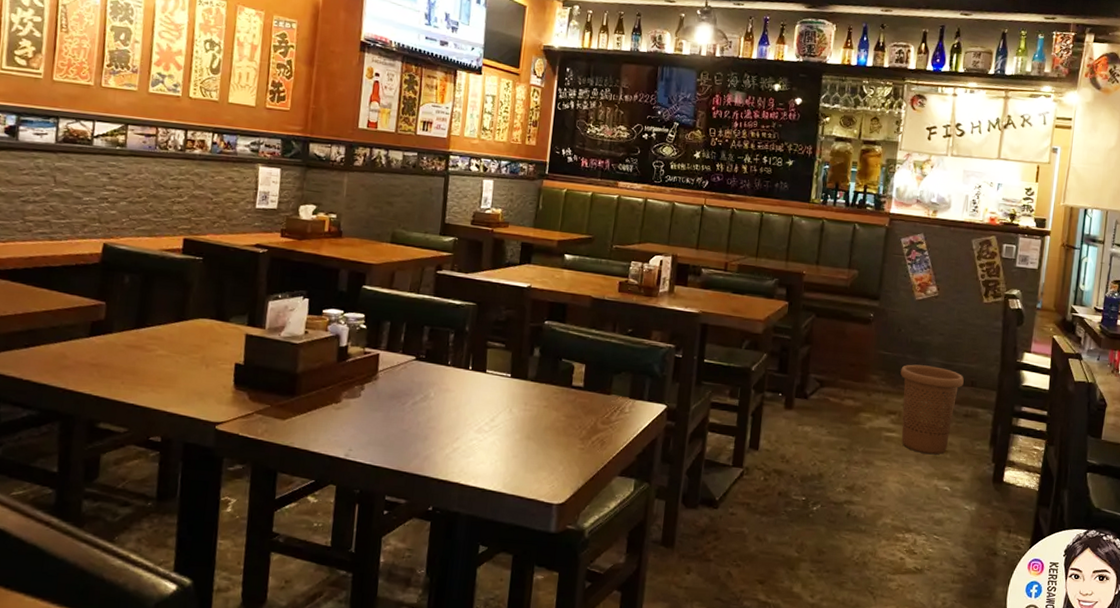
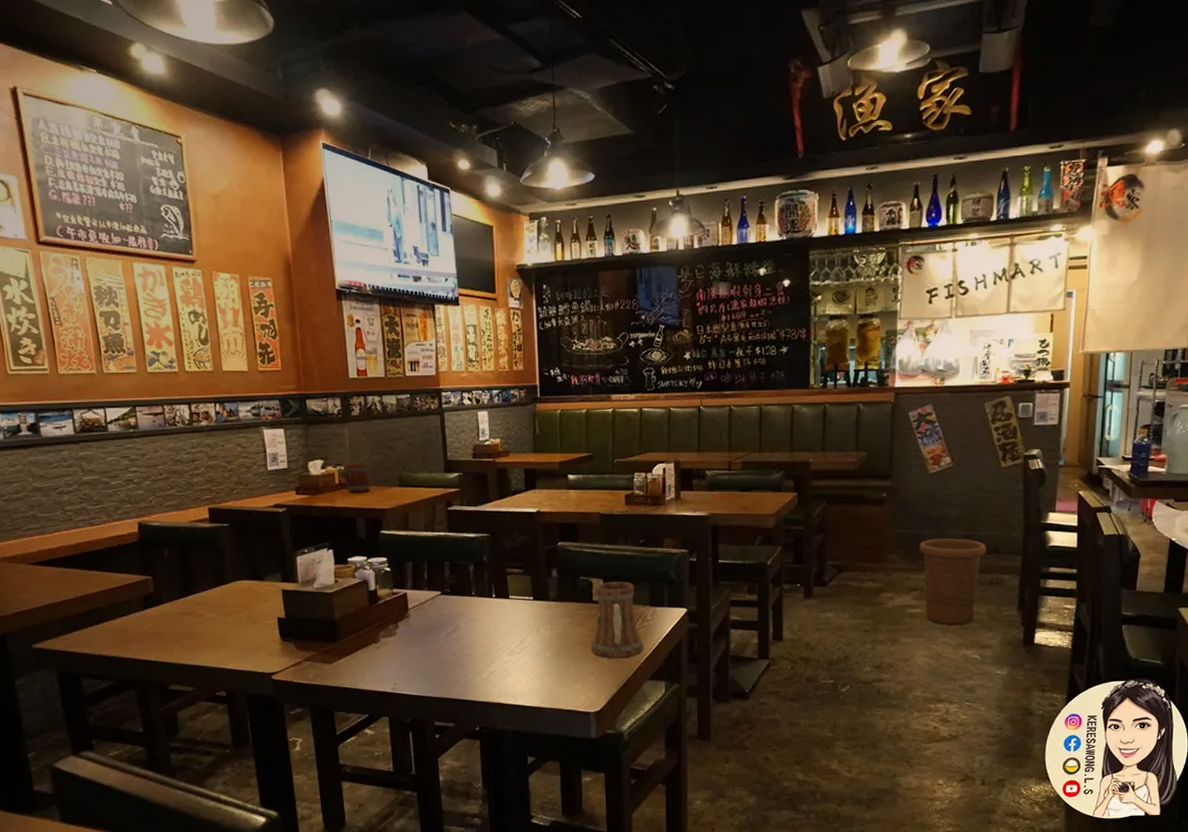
beer mug: none [329,212,361,245] -> present [338,463,371,493]
beer mug: none [563,367,618,450] -> present [591,581,644,659]

